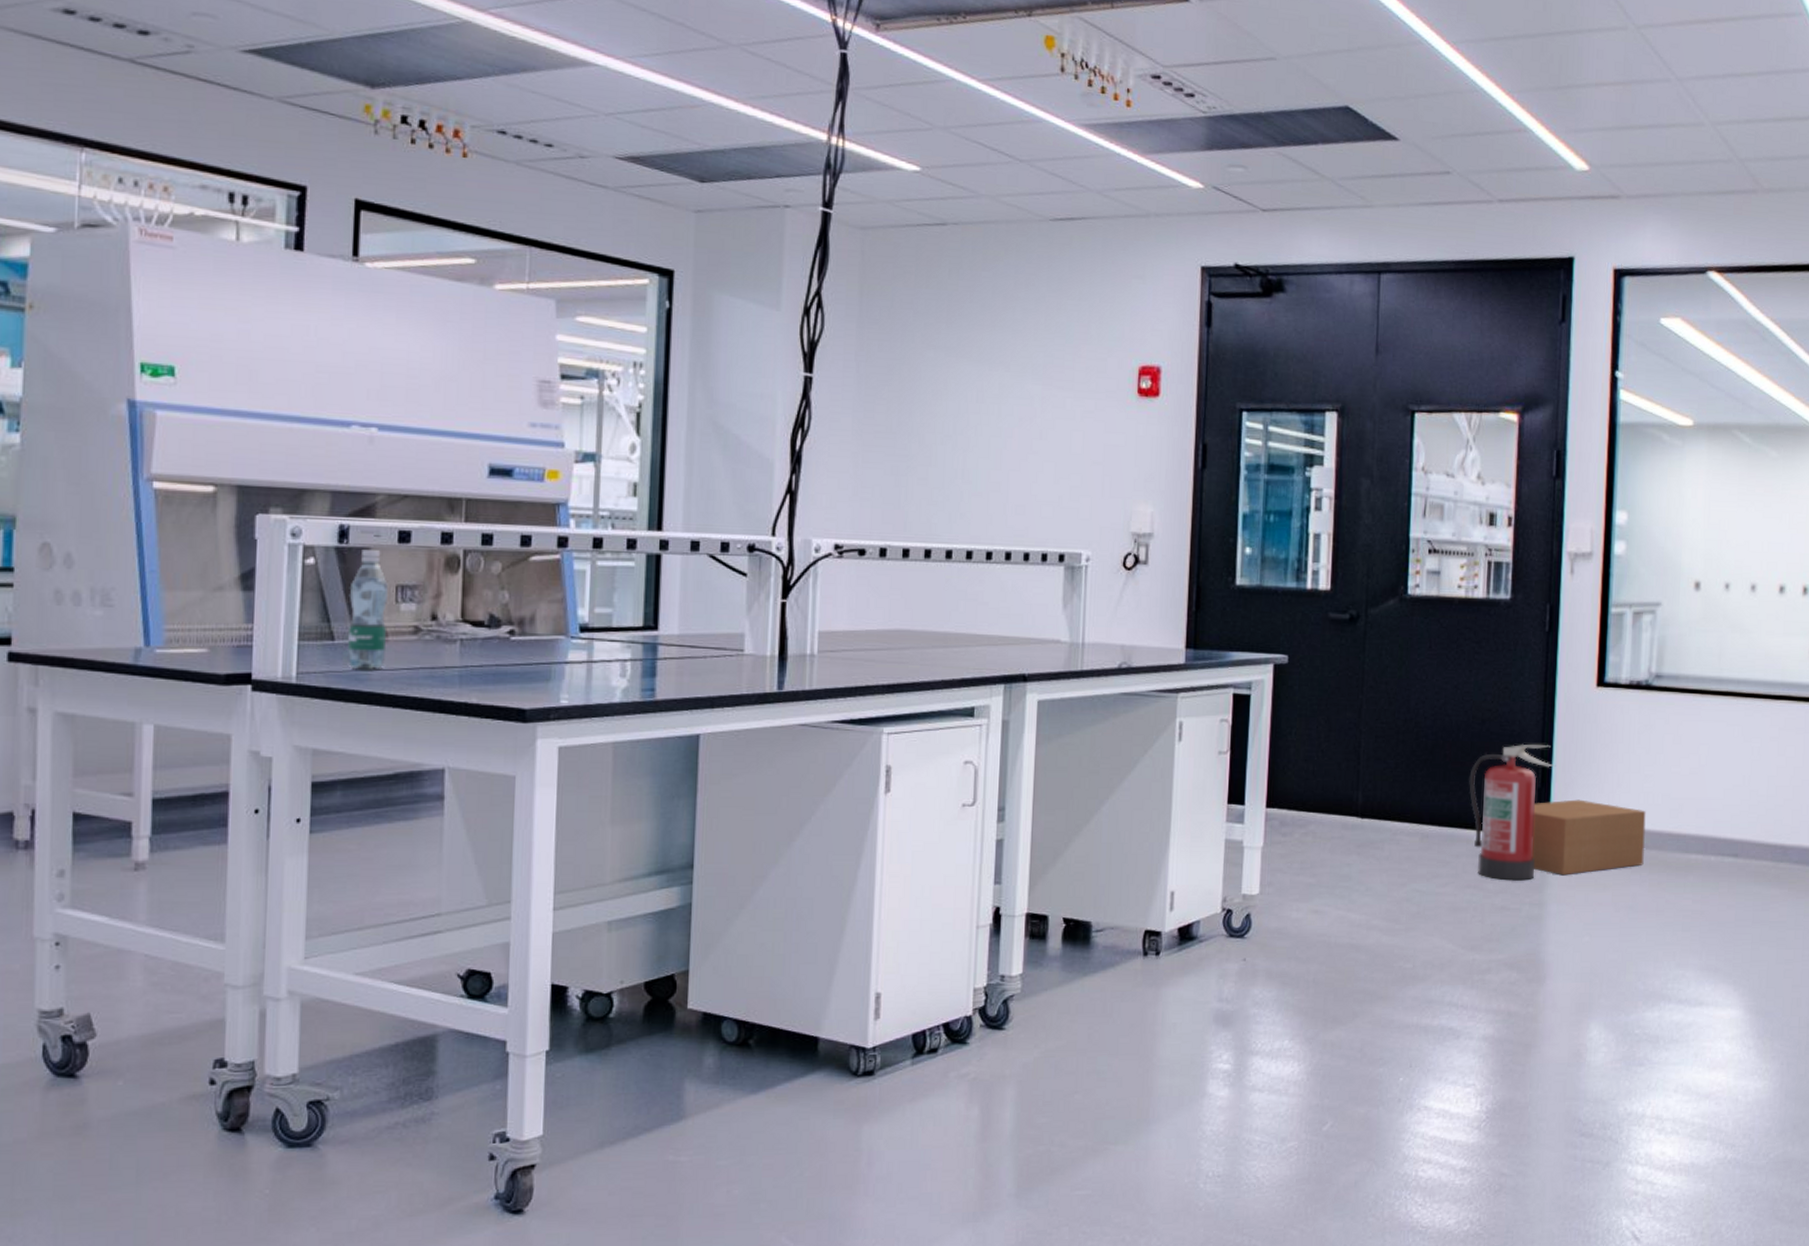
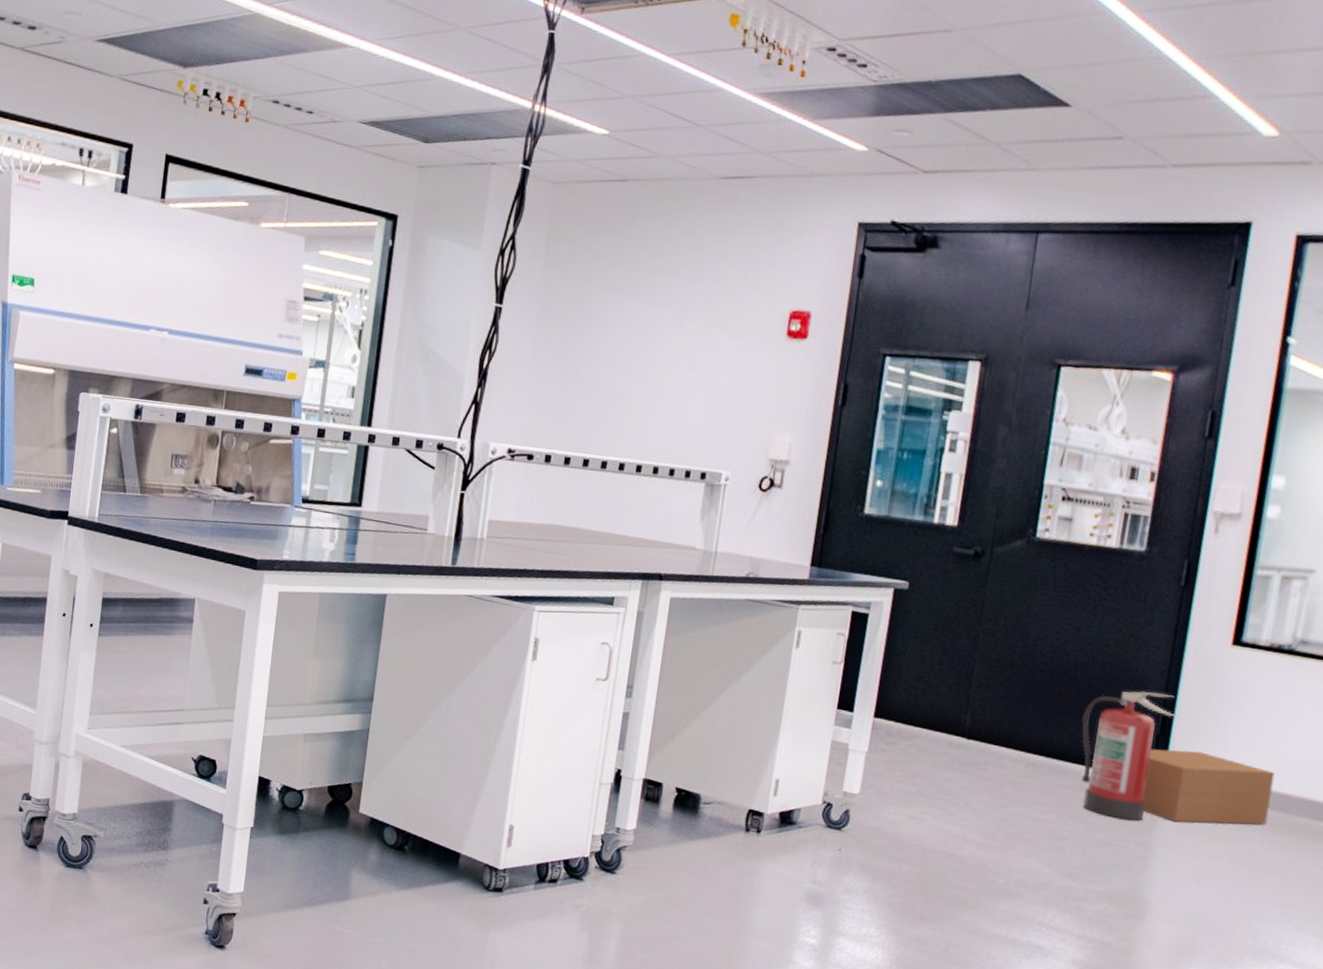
bottle: present [347,550,388,669] -> none [134,425,166,517]

